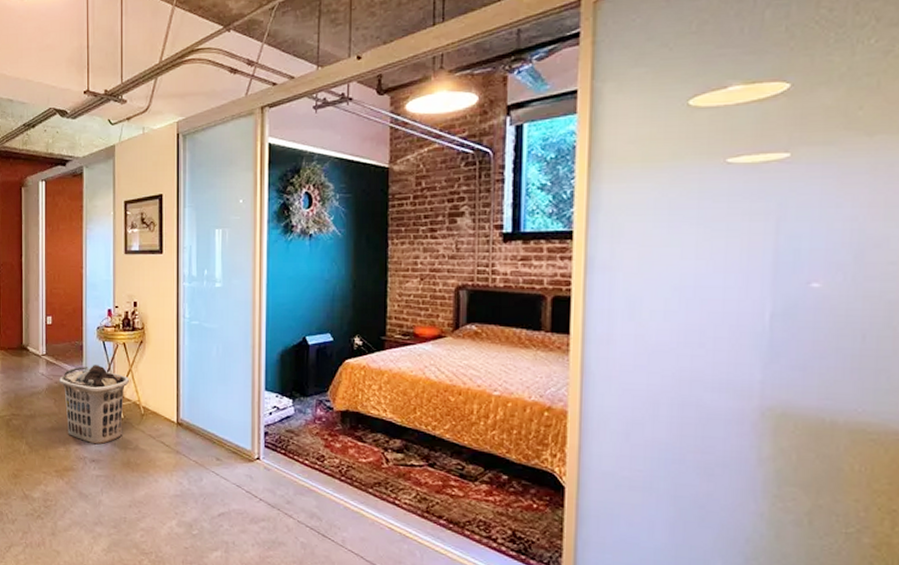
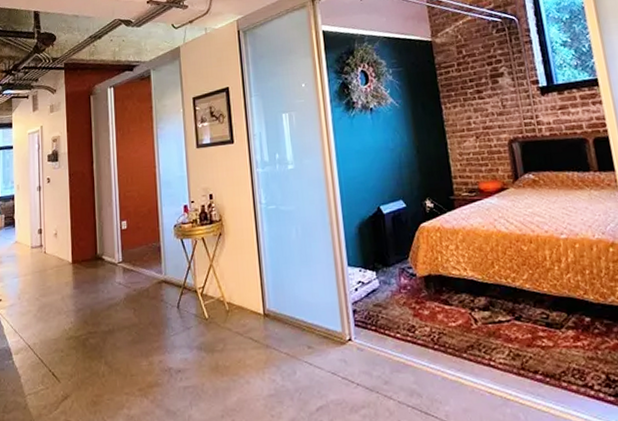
clothes hamper: present [59,365,130,445] -> none [138,265,212,352]

